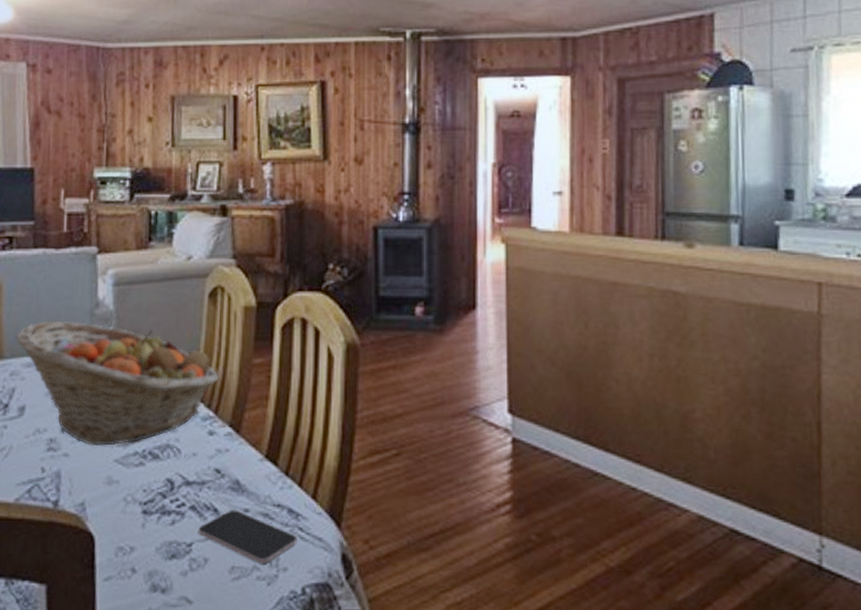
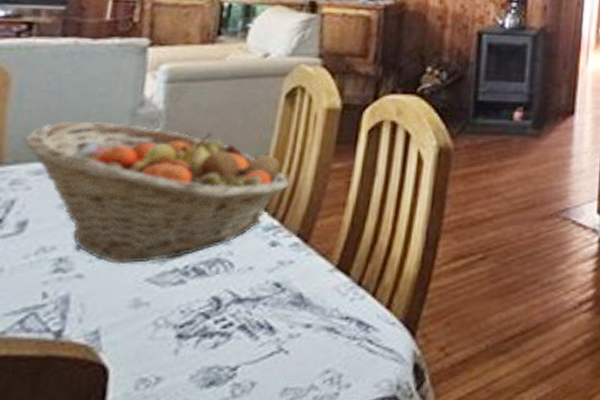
smartphone: present [198,509,297,564] -> none [246,326,366,383]

